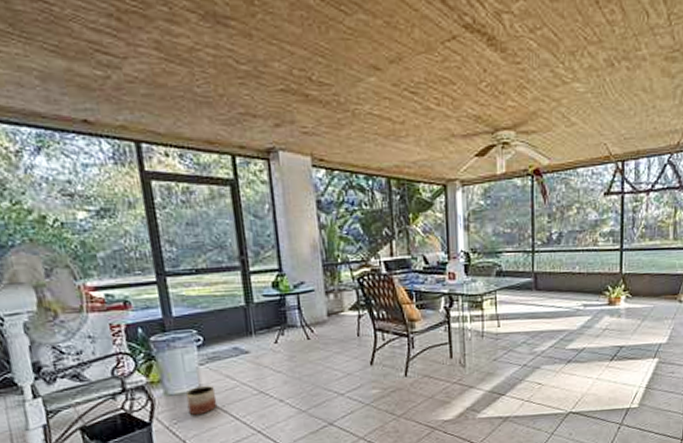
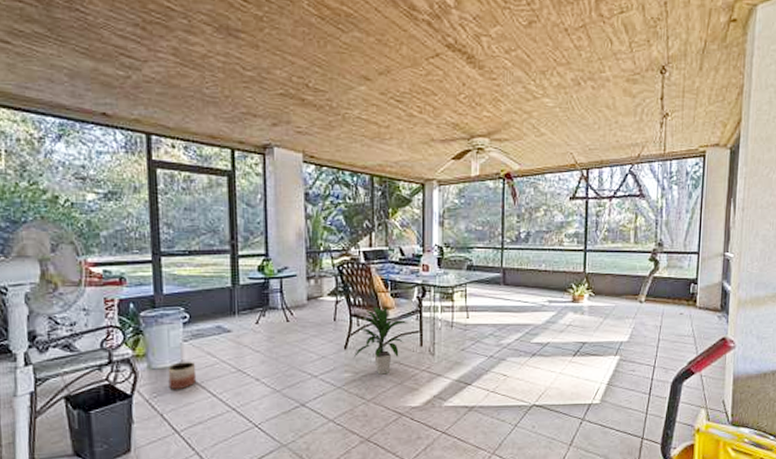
indoor plant: none [380,319,437,390] -> present [353,306,409,375]

